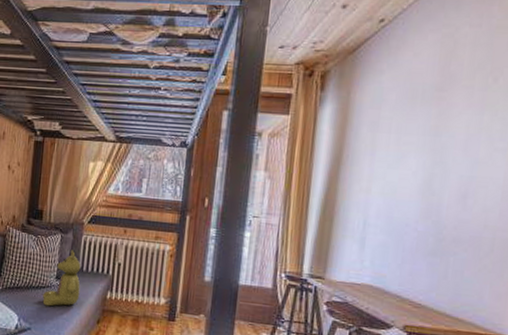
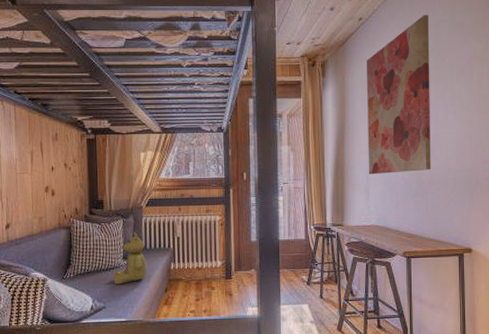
wall art: none [367,18,482,224] -> present [366,15,431,175]

